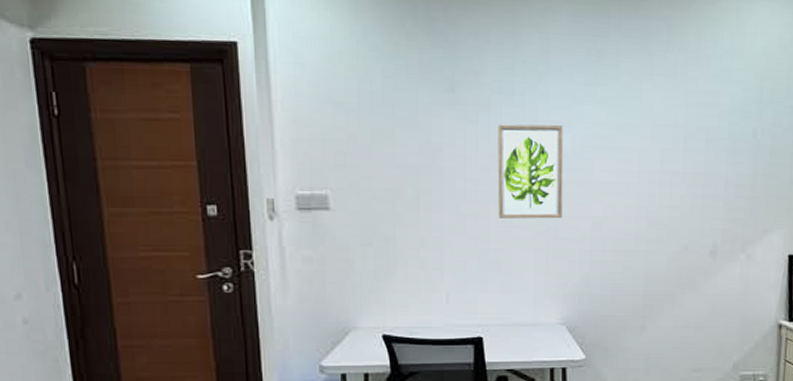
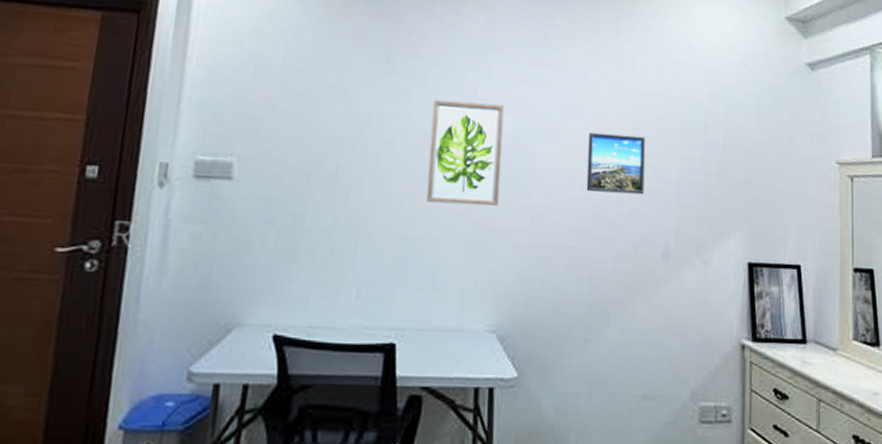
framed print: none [641,144,697,201] -> present [586,132,646,195]

